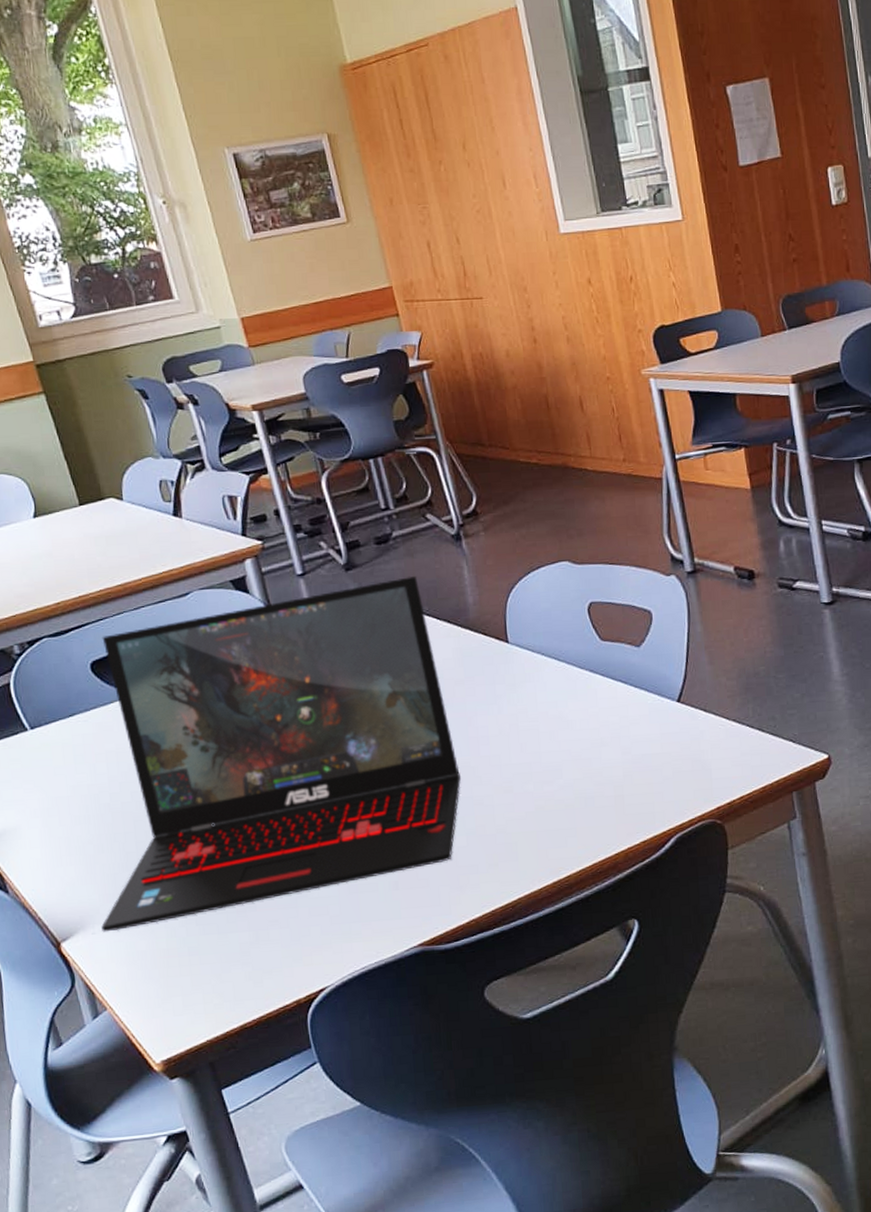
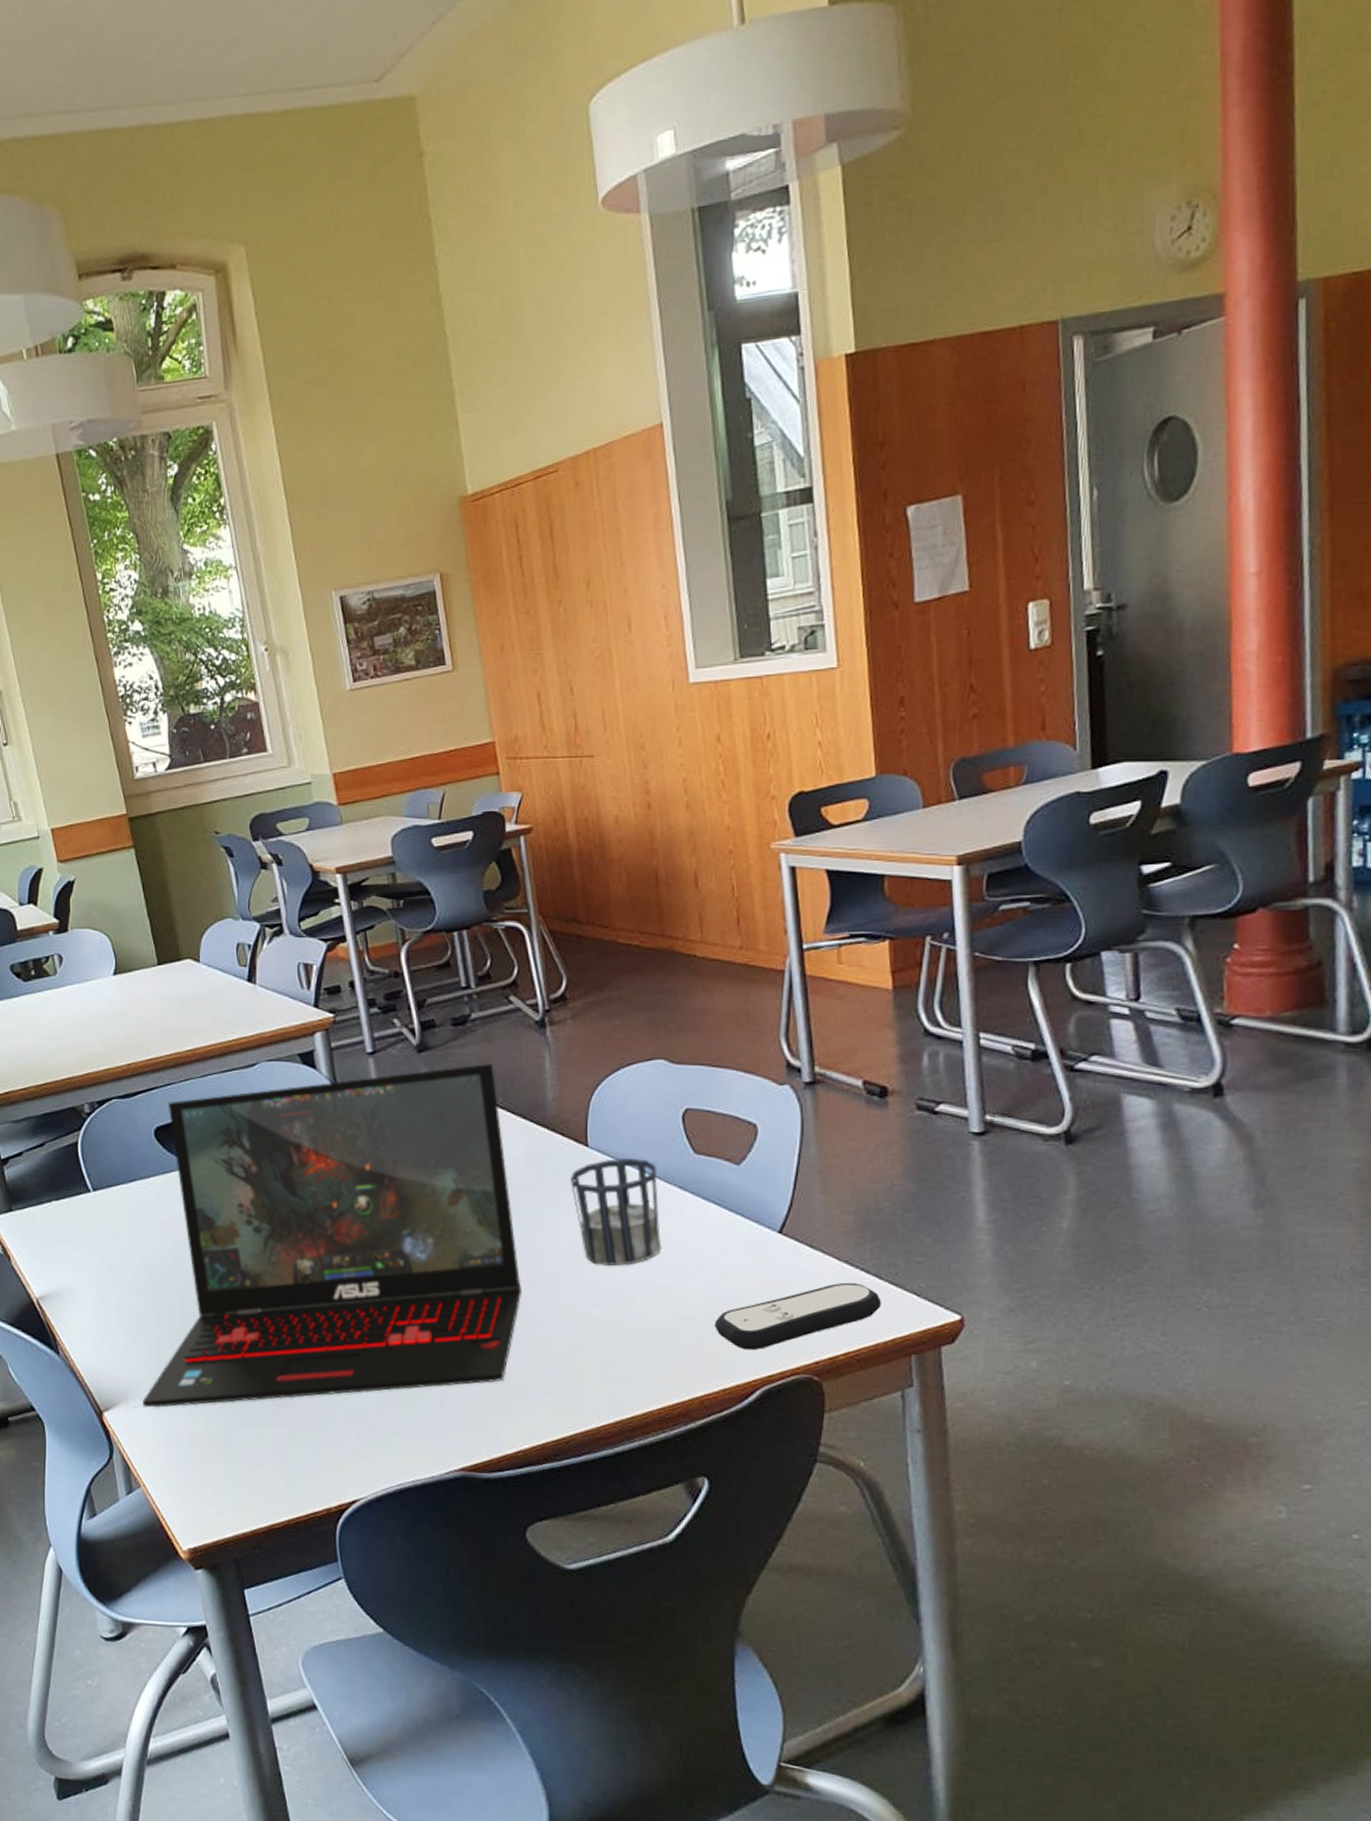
cup: none [495,649,580,747] -> present [569,1157,661,1267]
remote control: none [631,737,766,805] -> present [714,1282,882,1351]

